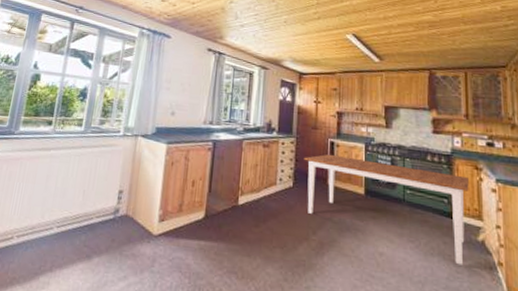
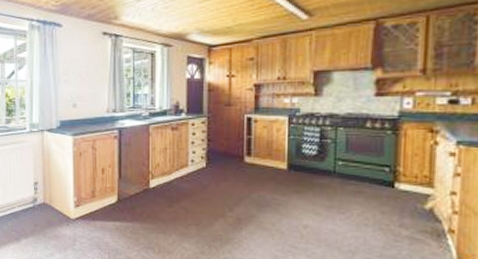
dining table: present [303,154,469,266] -> none [216,130,419,234]

